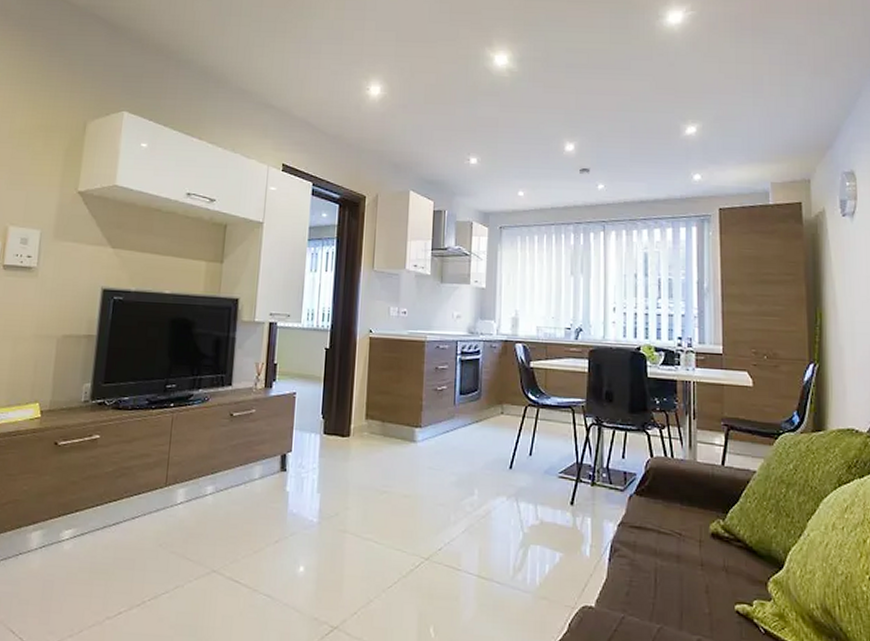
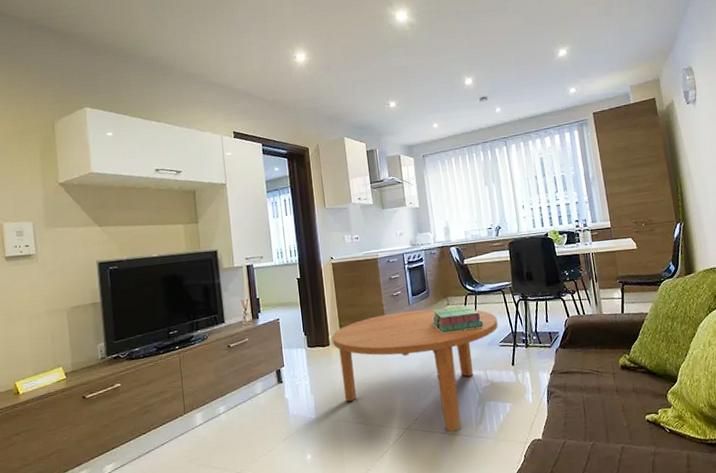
coffee table: none [354,411,561,574] -> present [332,308,498,432]
stack of books: none [478,415,542,450] -> present [431,305,483,333]

